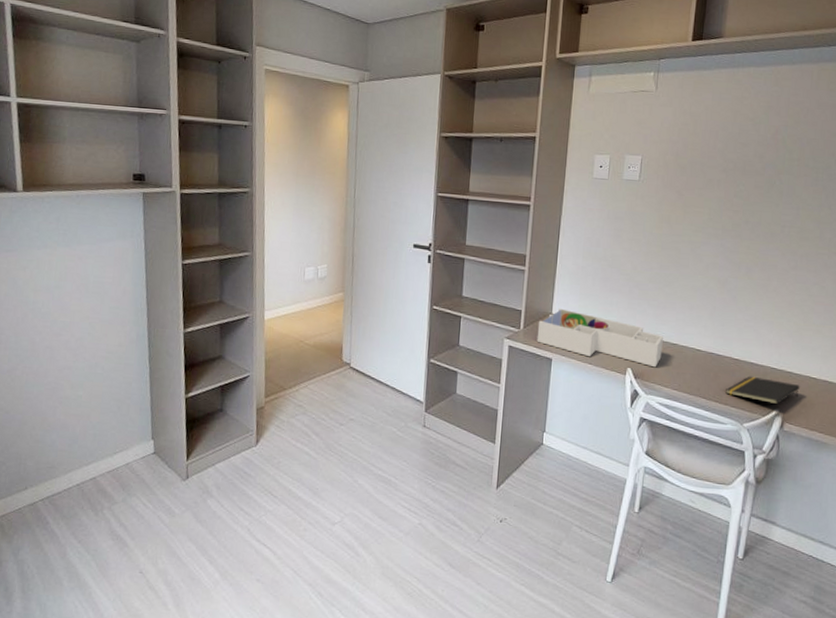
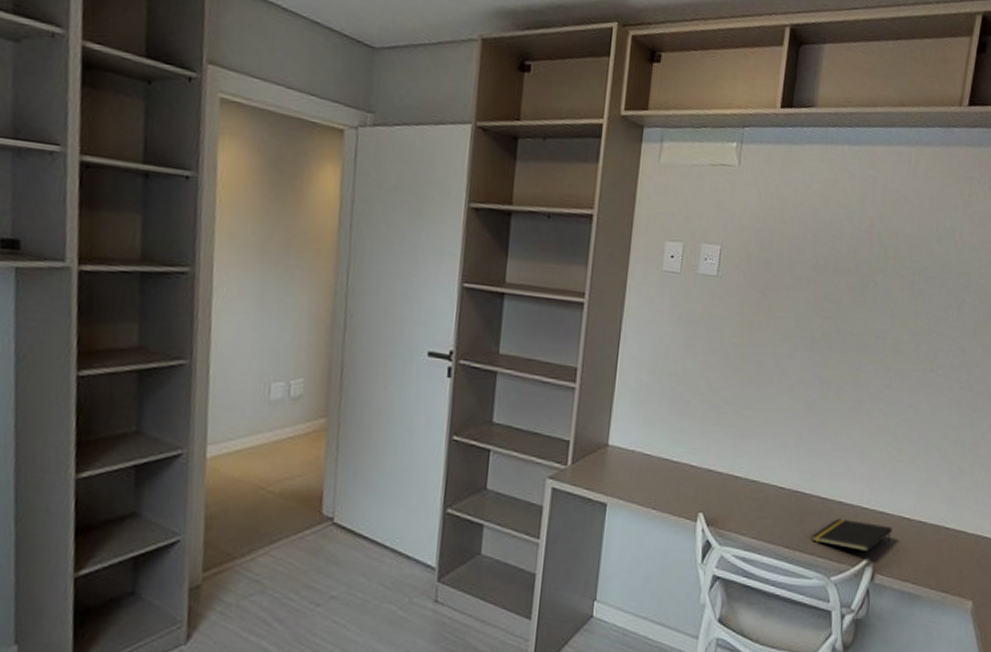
desk organizer: present [536,308,663,368] -> none [588,437,742,512]

